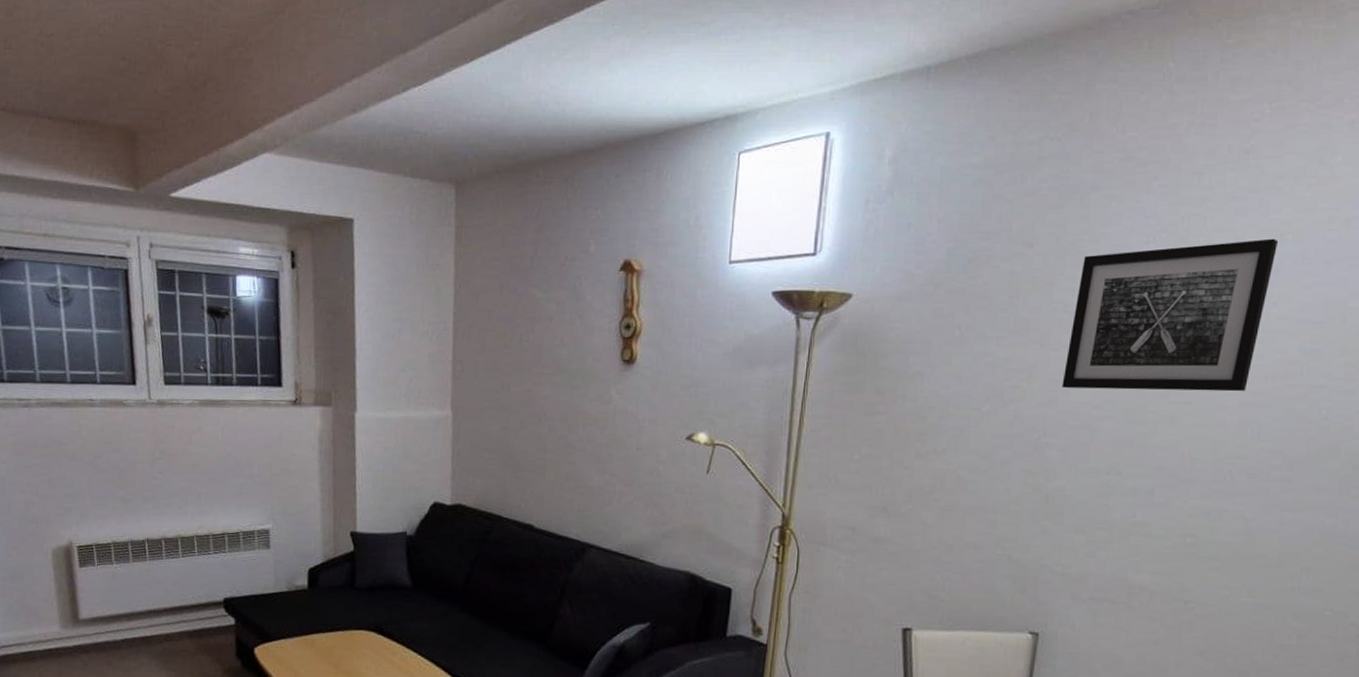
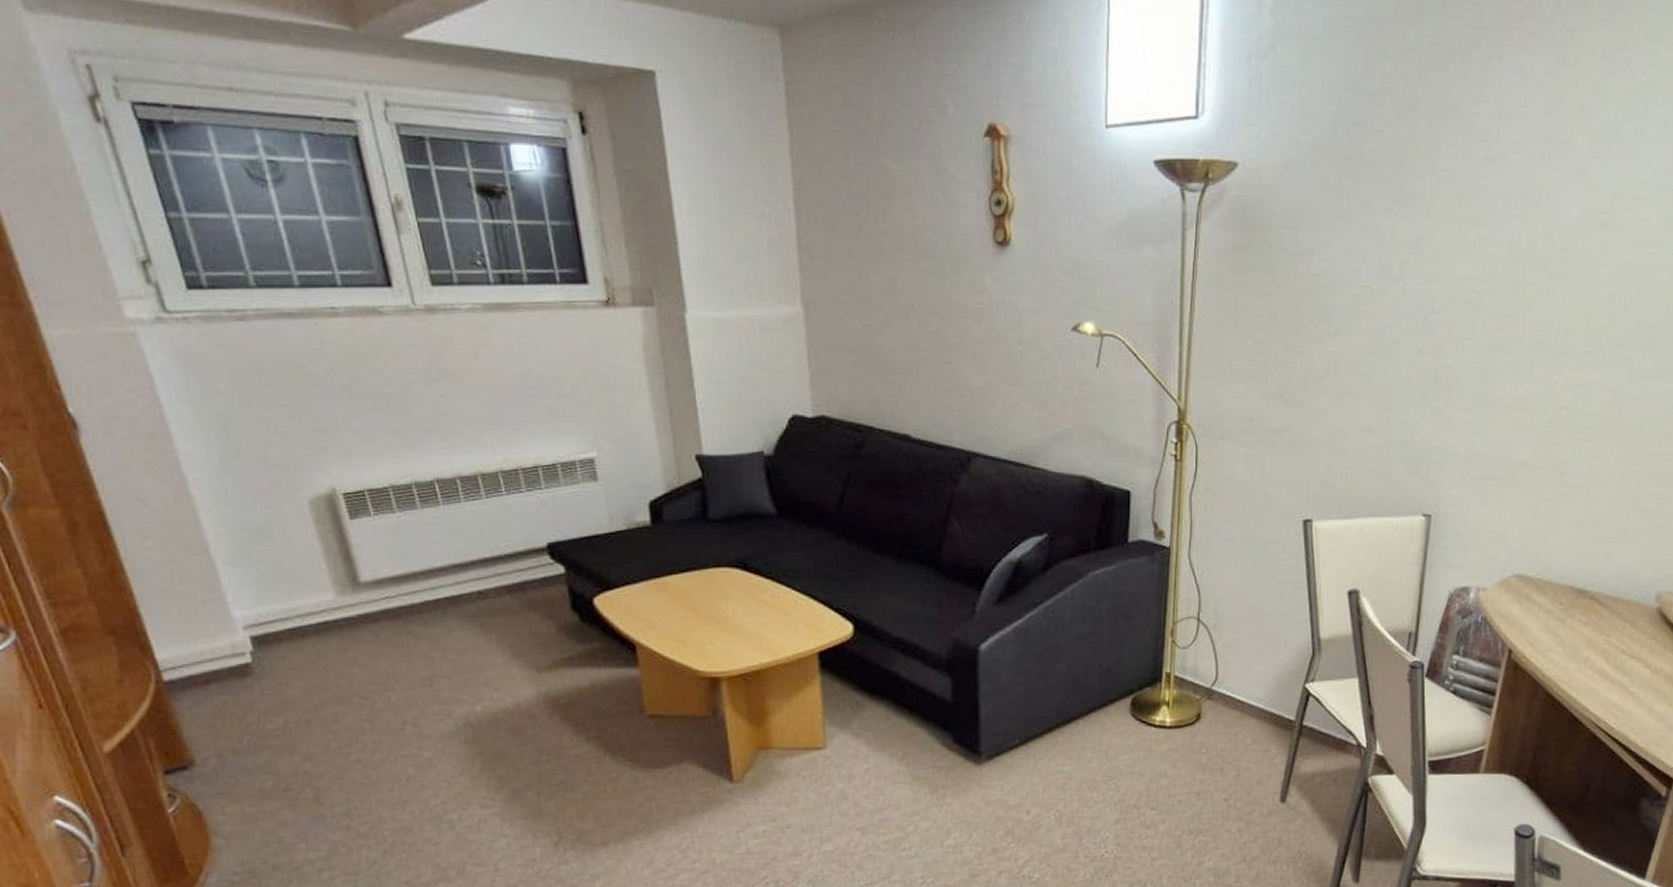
wall art: present [1062,238,1279,392] -> none [1447,101,1643,263]

